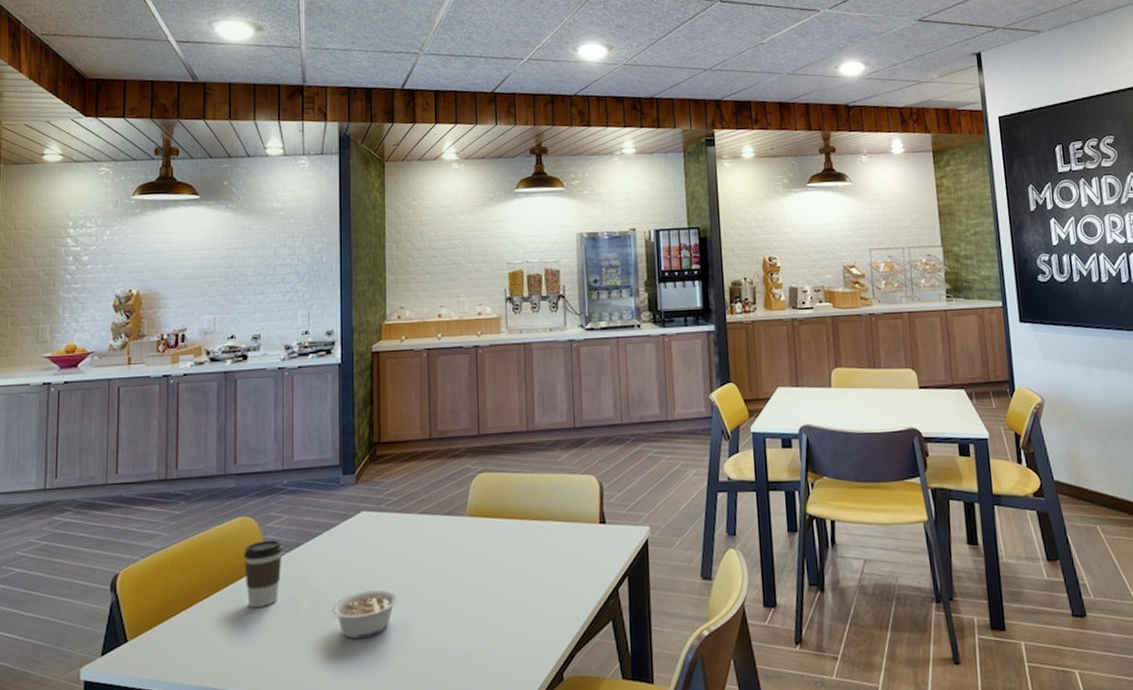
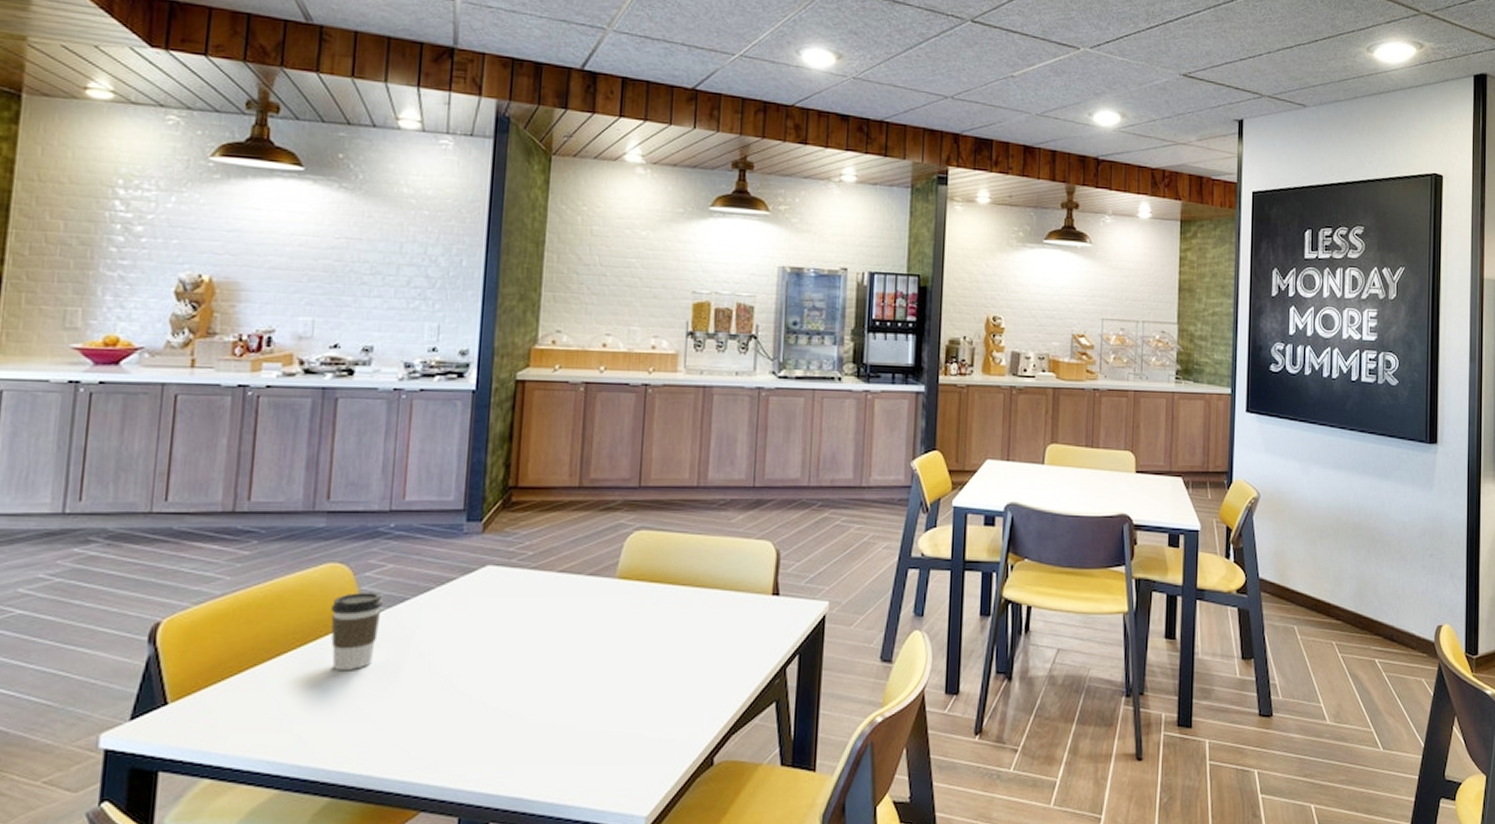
legume: present [331,589,398,639] -> none [438,656,525,712]

